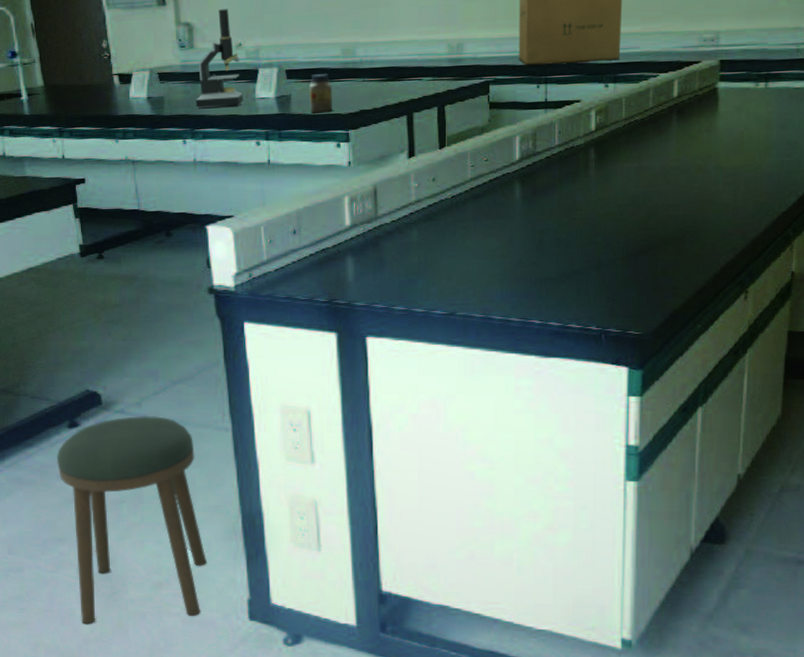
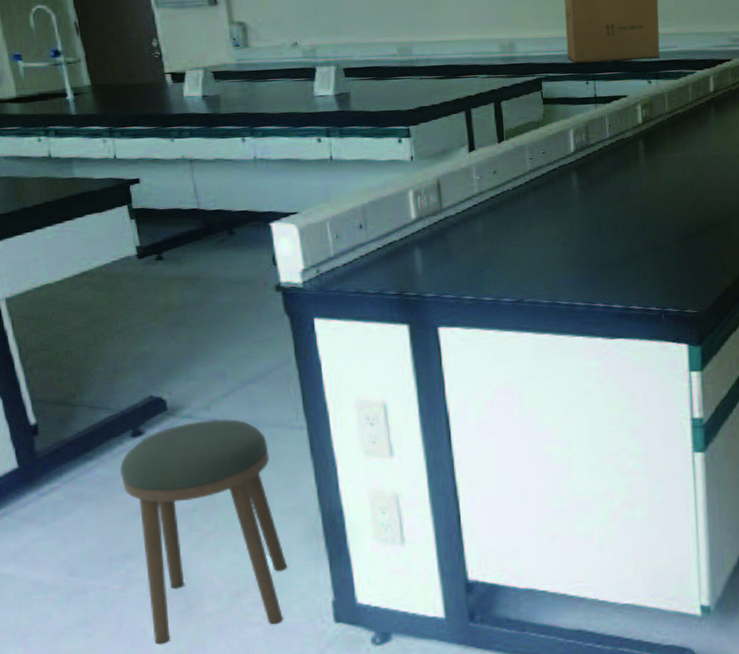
microscope: present [195,9,244,109] -> none [253,9,302,107]
jar: present [308,74,332,115] -> none [367,72,392,111]

